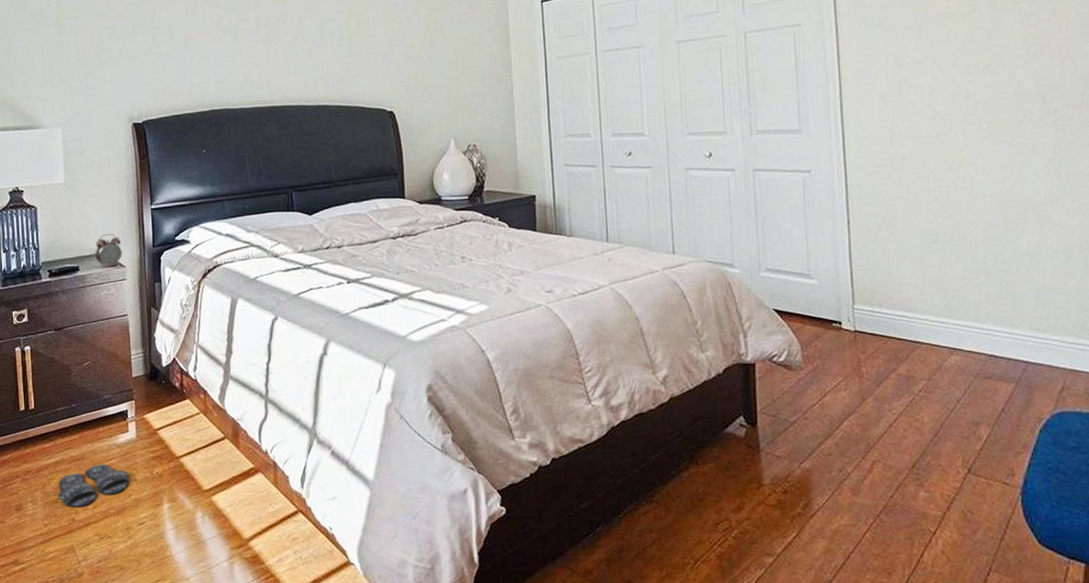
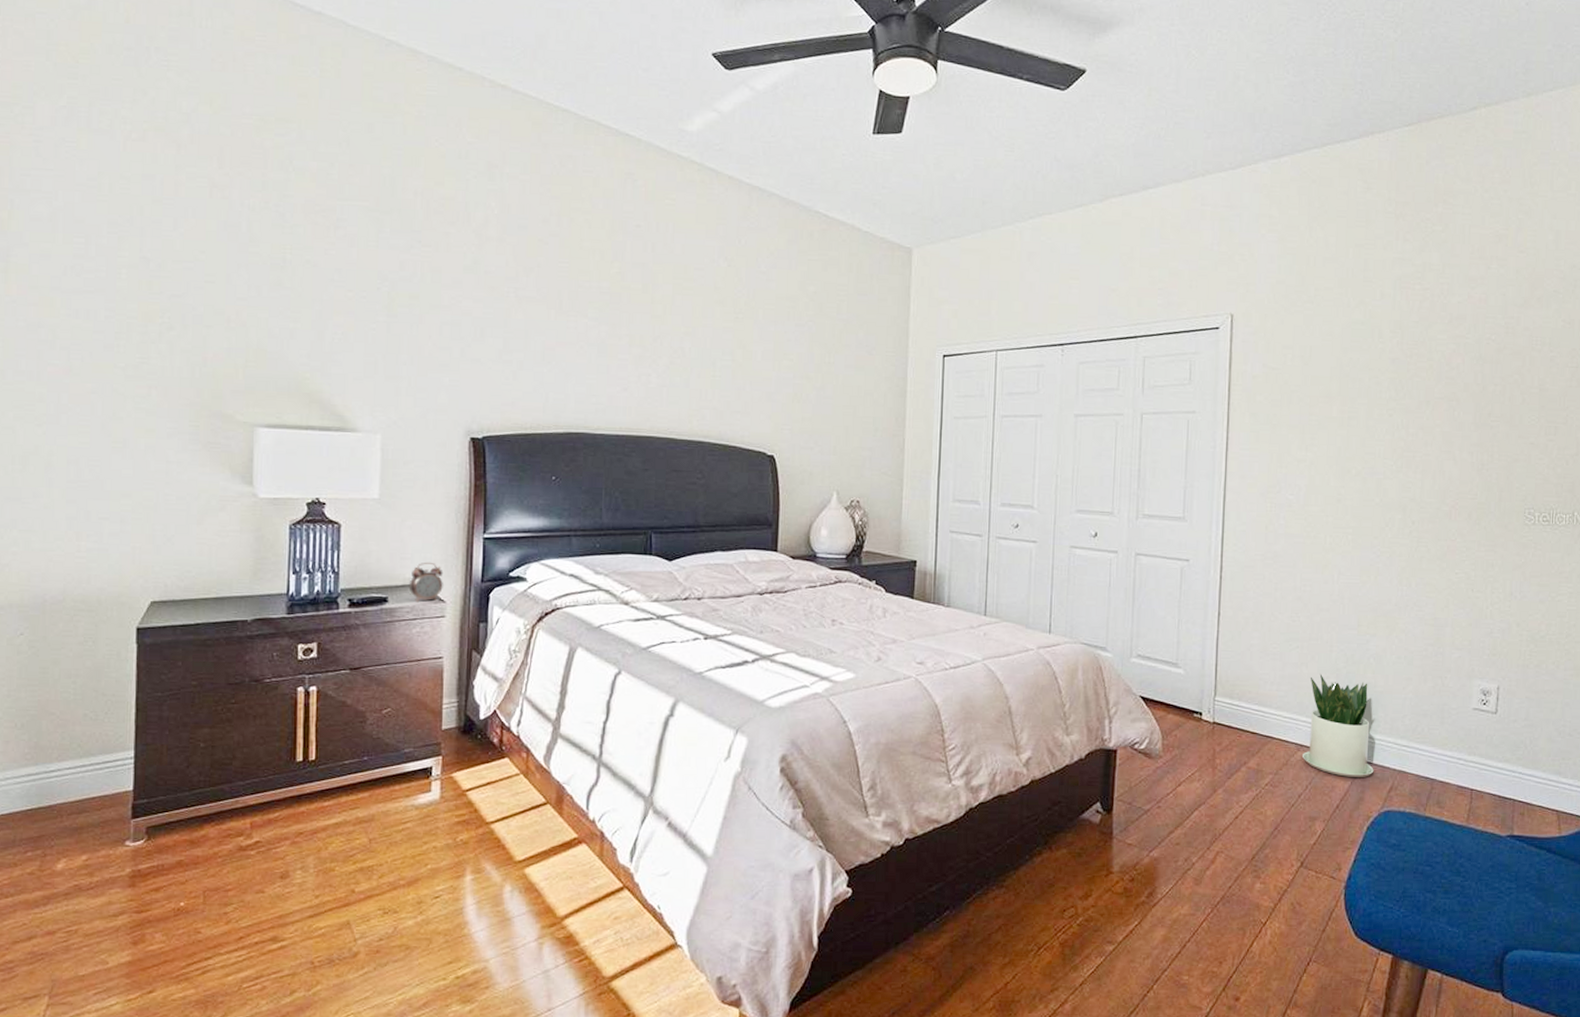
slippers: present [58,464,129,508] -> none [335,827,426,877]
planter: none [956,275,1041,380] -> present [1301,674,1374,778]

